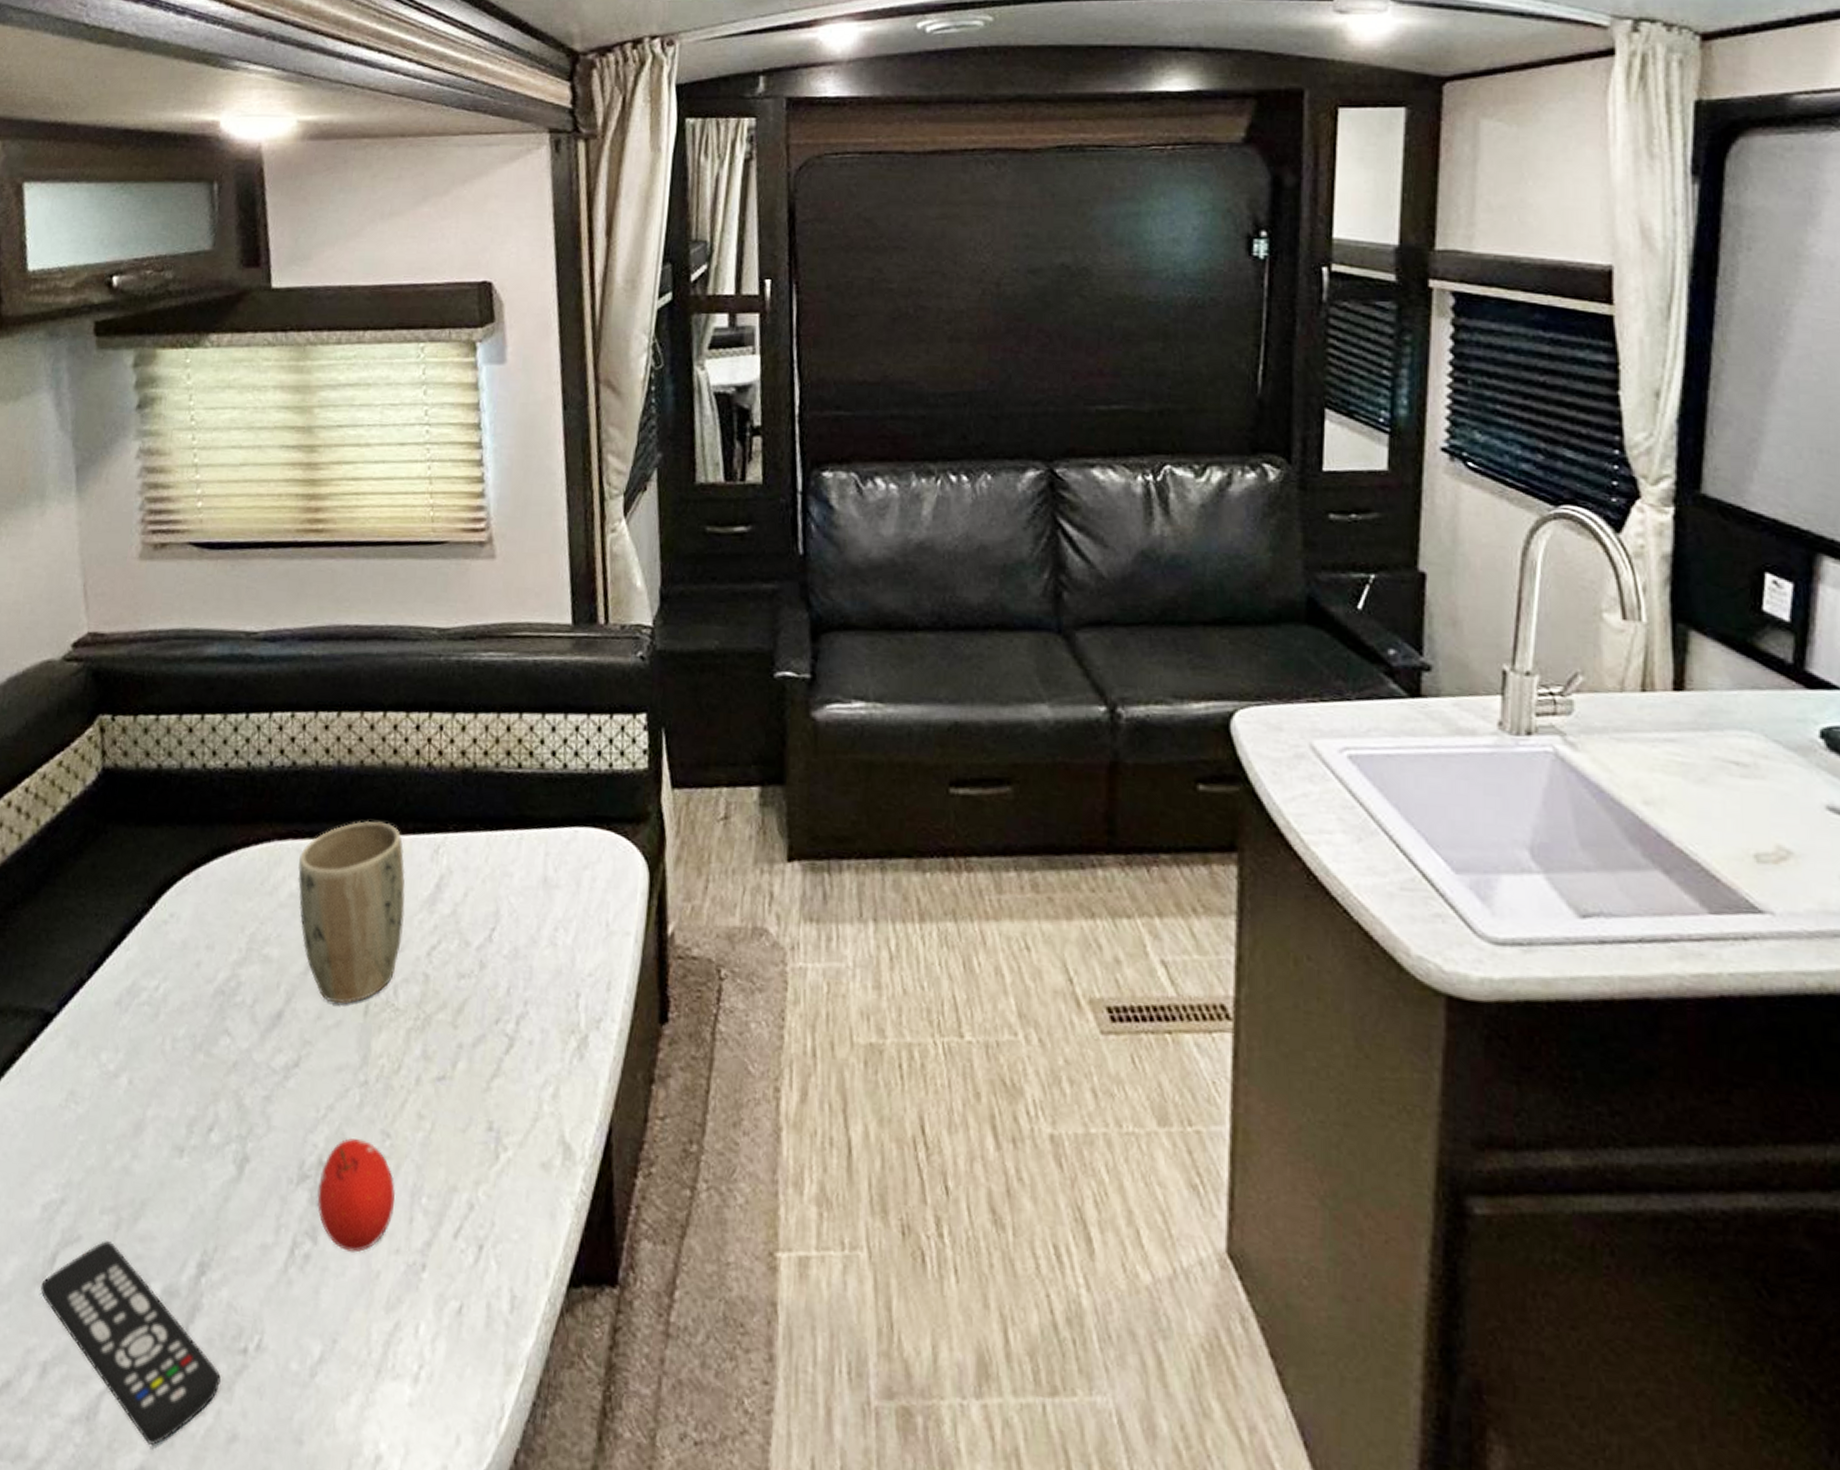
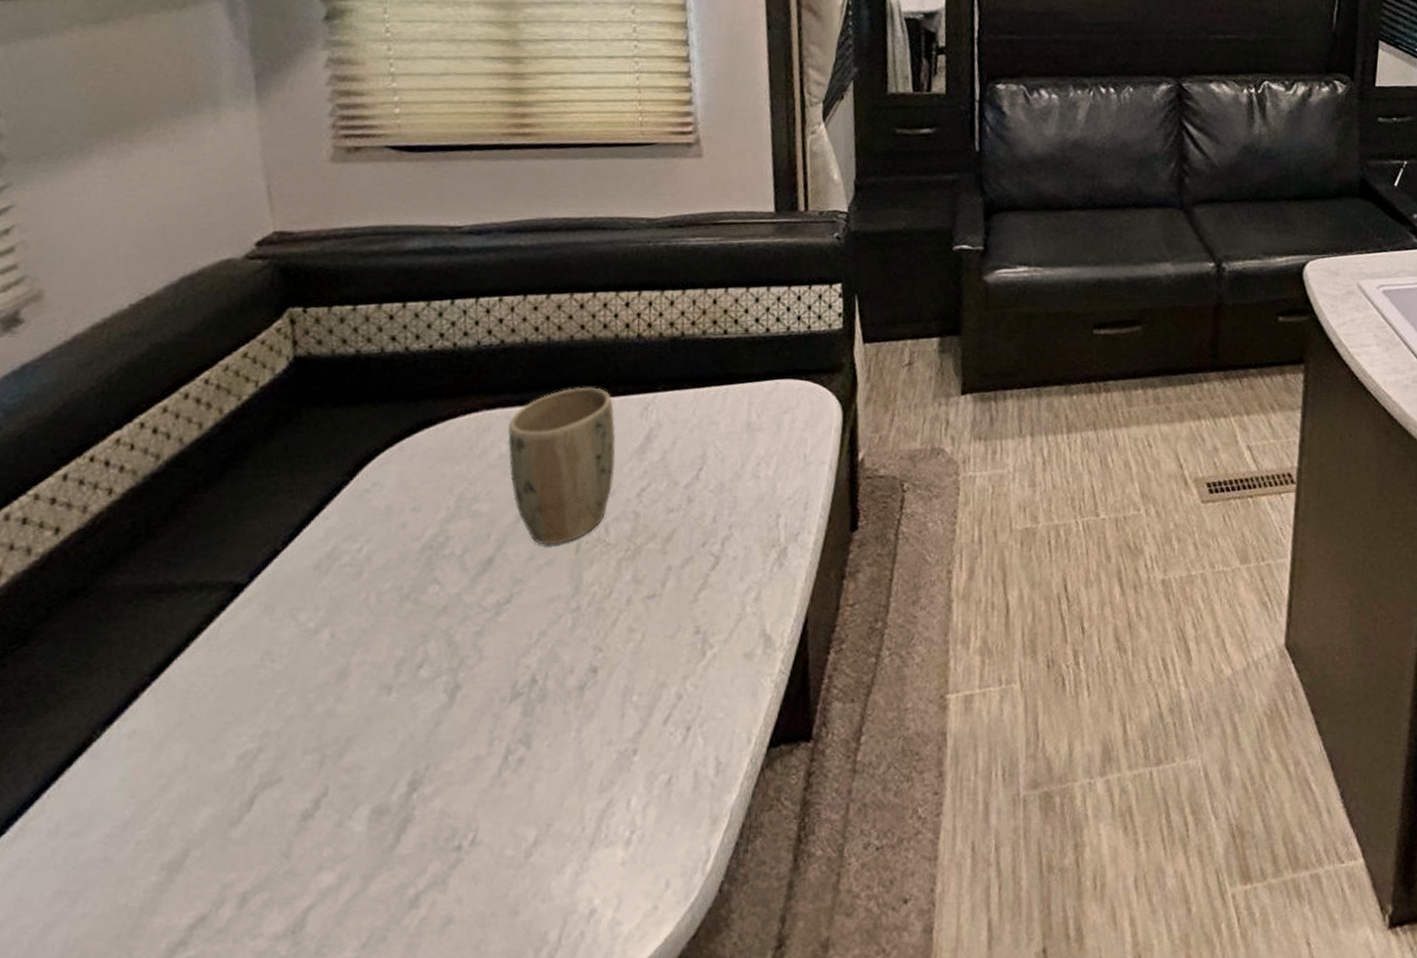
remote control: present [40,1240,222,1447] -> none [238,777,436,944]
fruit: present [317,1138,396,1253] -> none [530,655,608,750]

